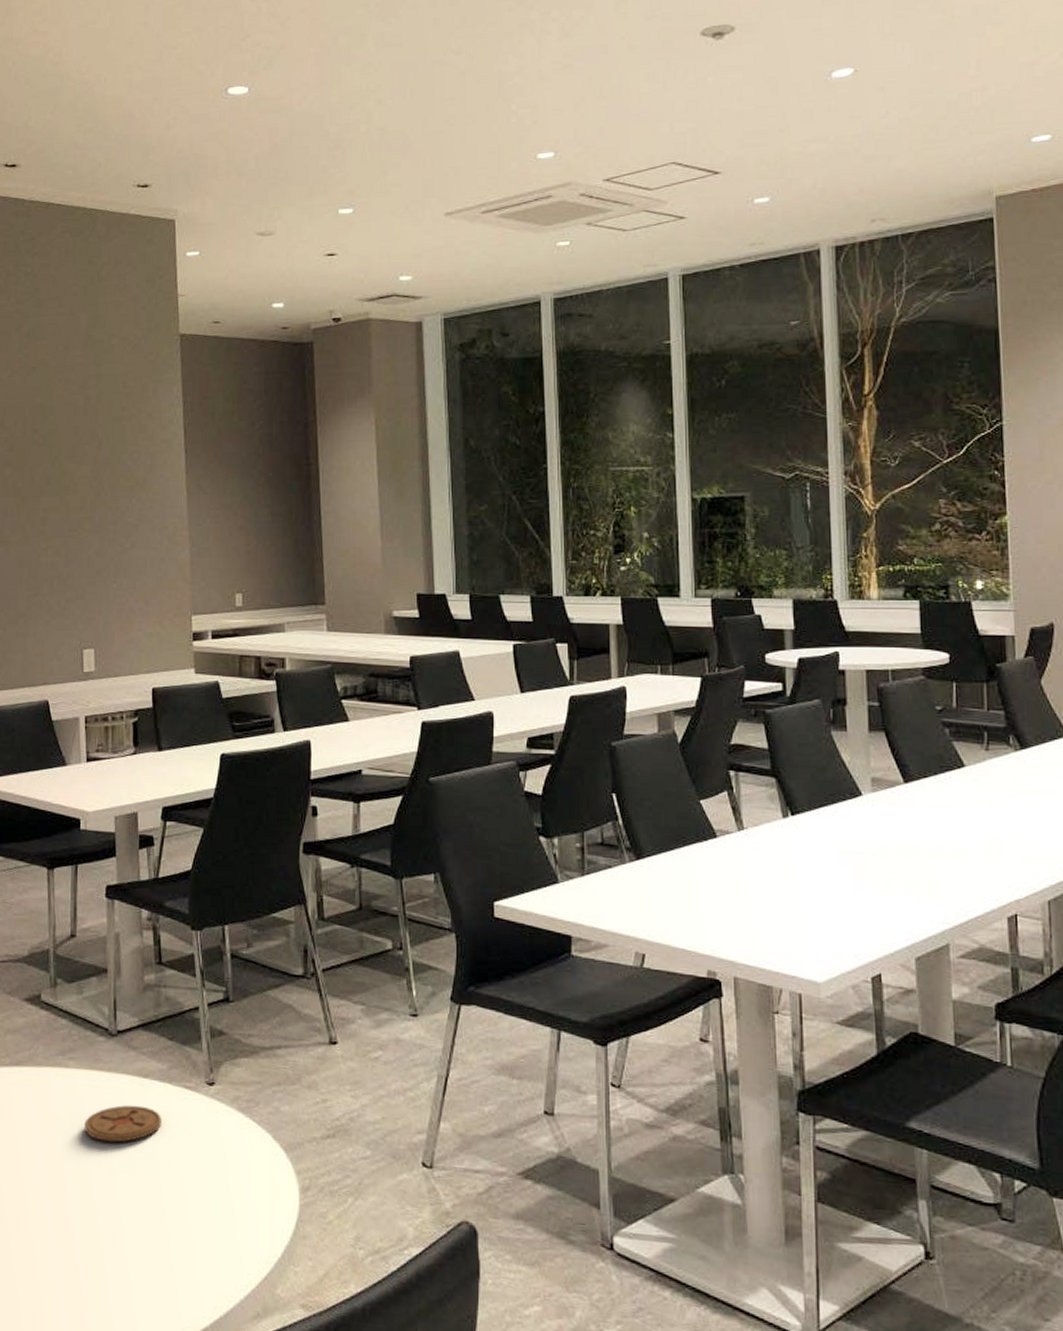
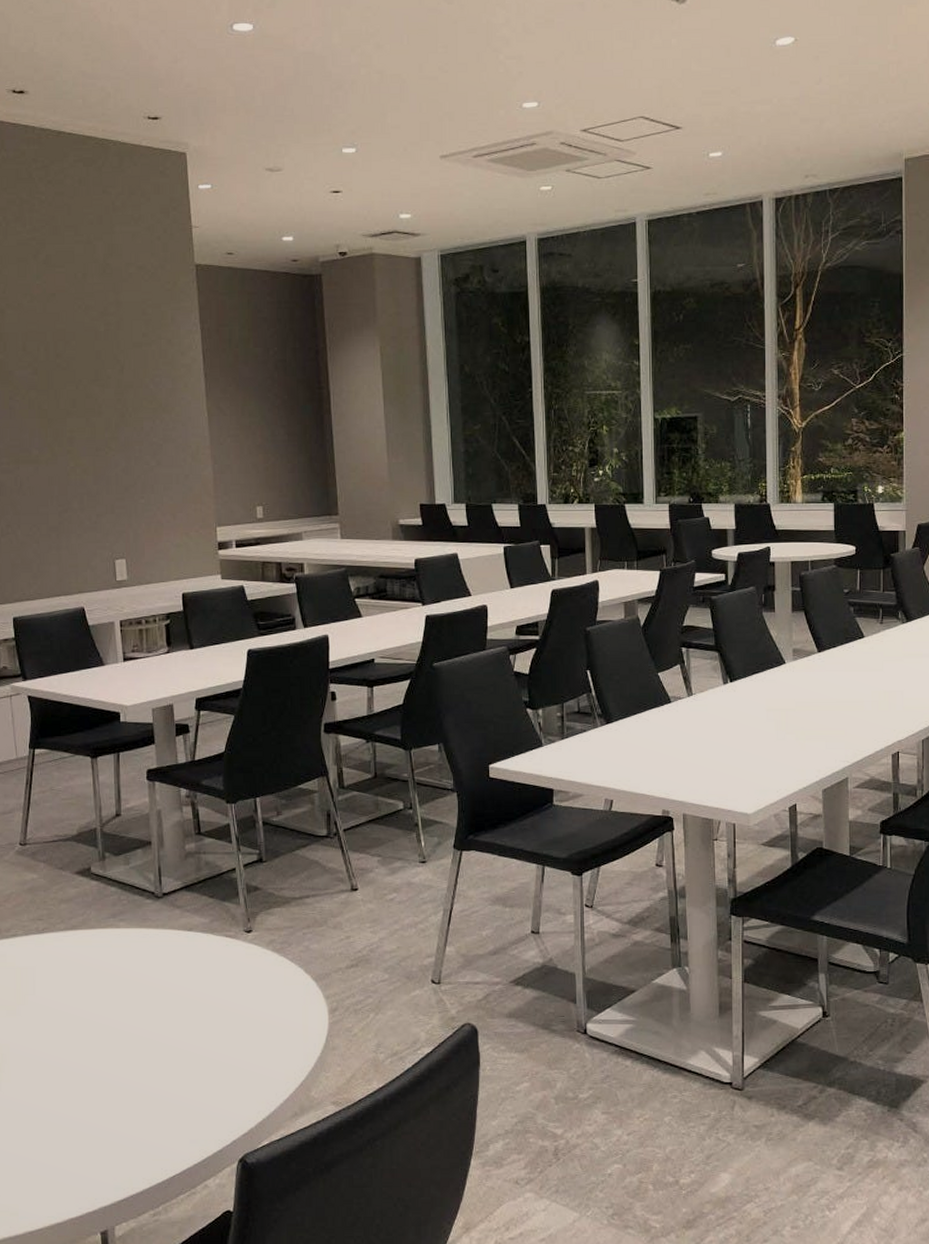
coaster: present [84,1105,161,1143] -> none [136,954,206,987]

